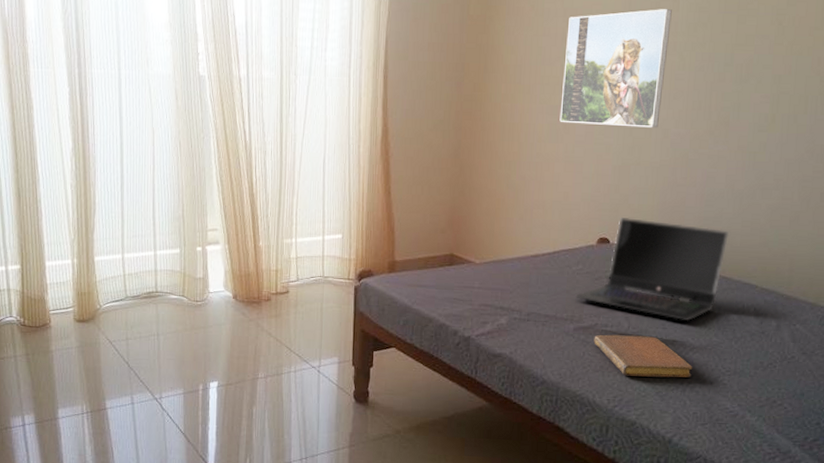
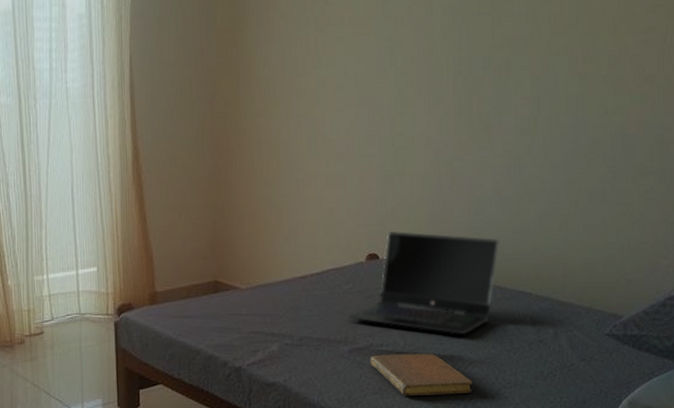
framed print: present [559,9,672,128] -> none [318,13,426,137]

